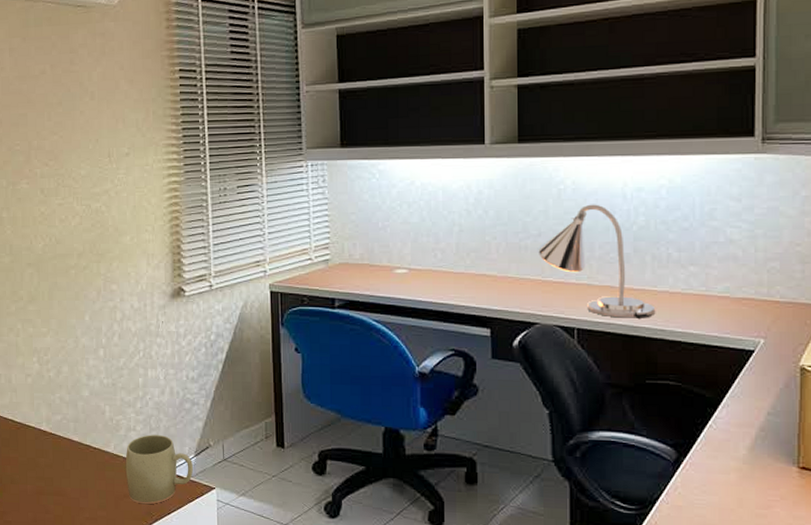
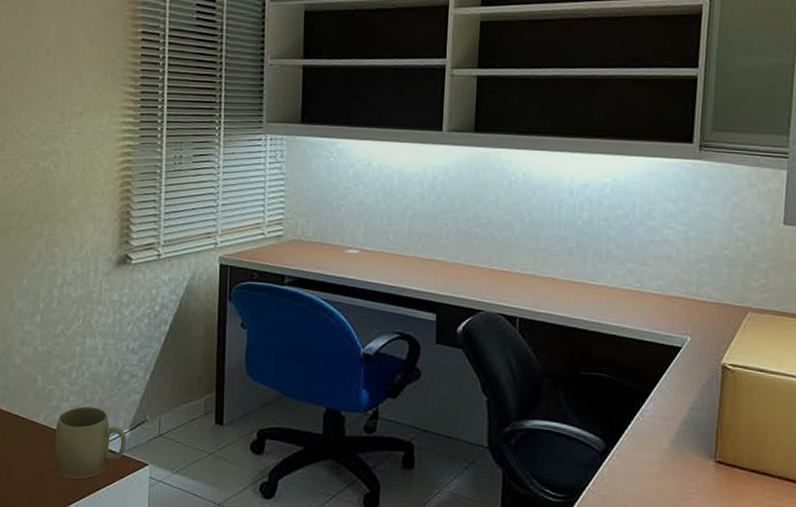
table lamp: present [537,204,656,318] -> none [486,197,594,311]

